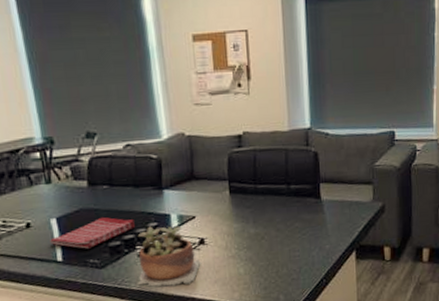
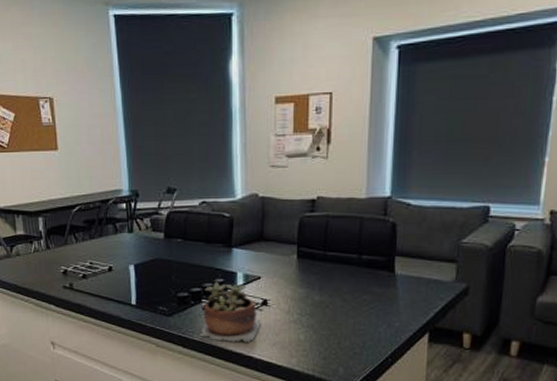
dish towel: present [50,217,135,249] -> none [127,269,202,296]

